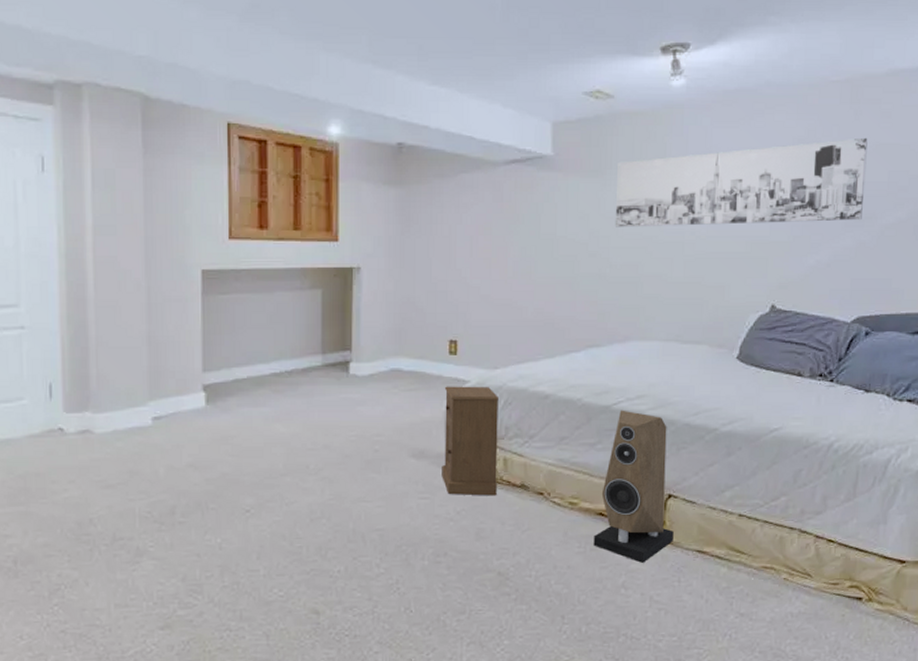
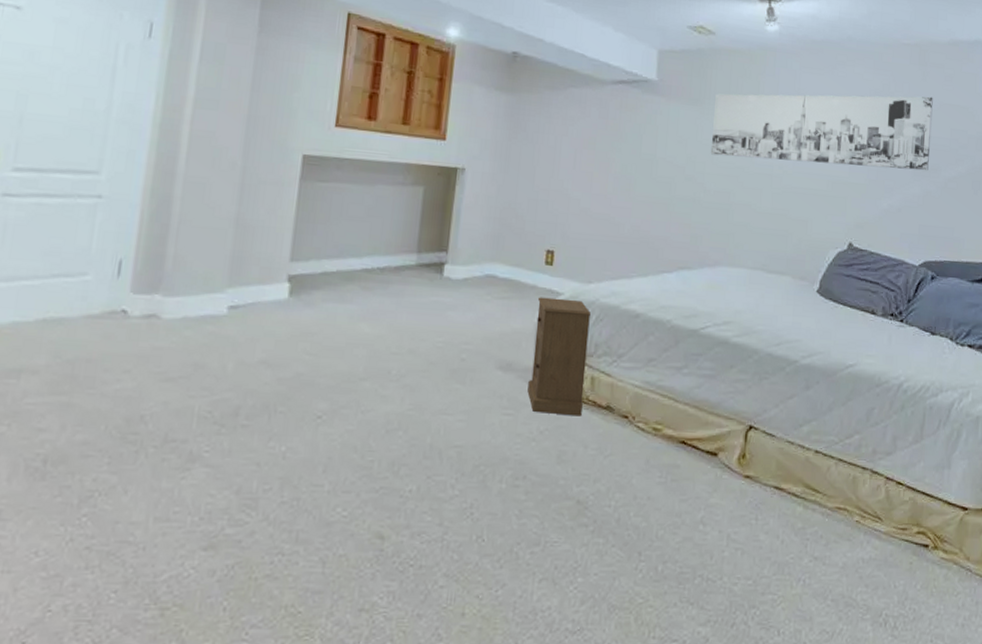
speaker: present [593,410,674,563] -> none [674,335,753,497]

